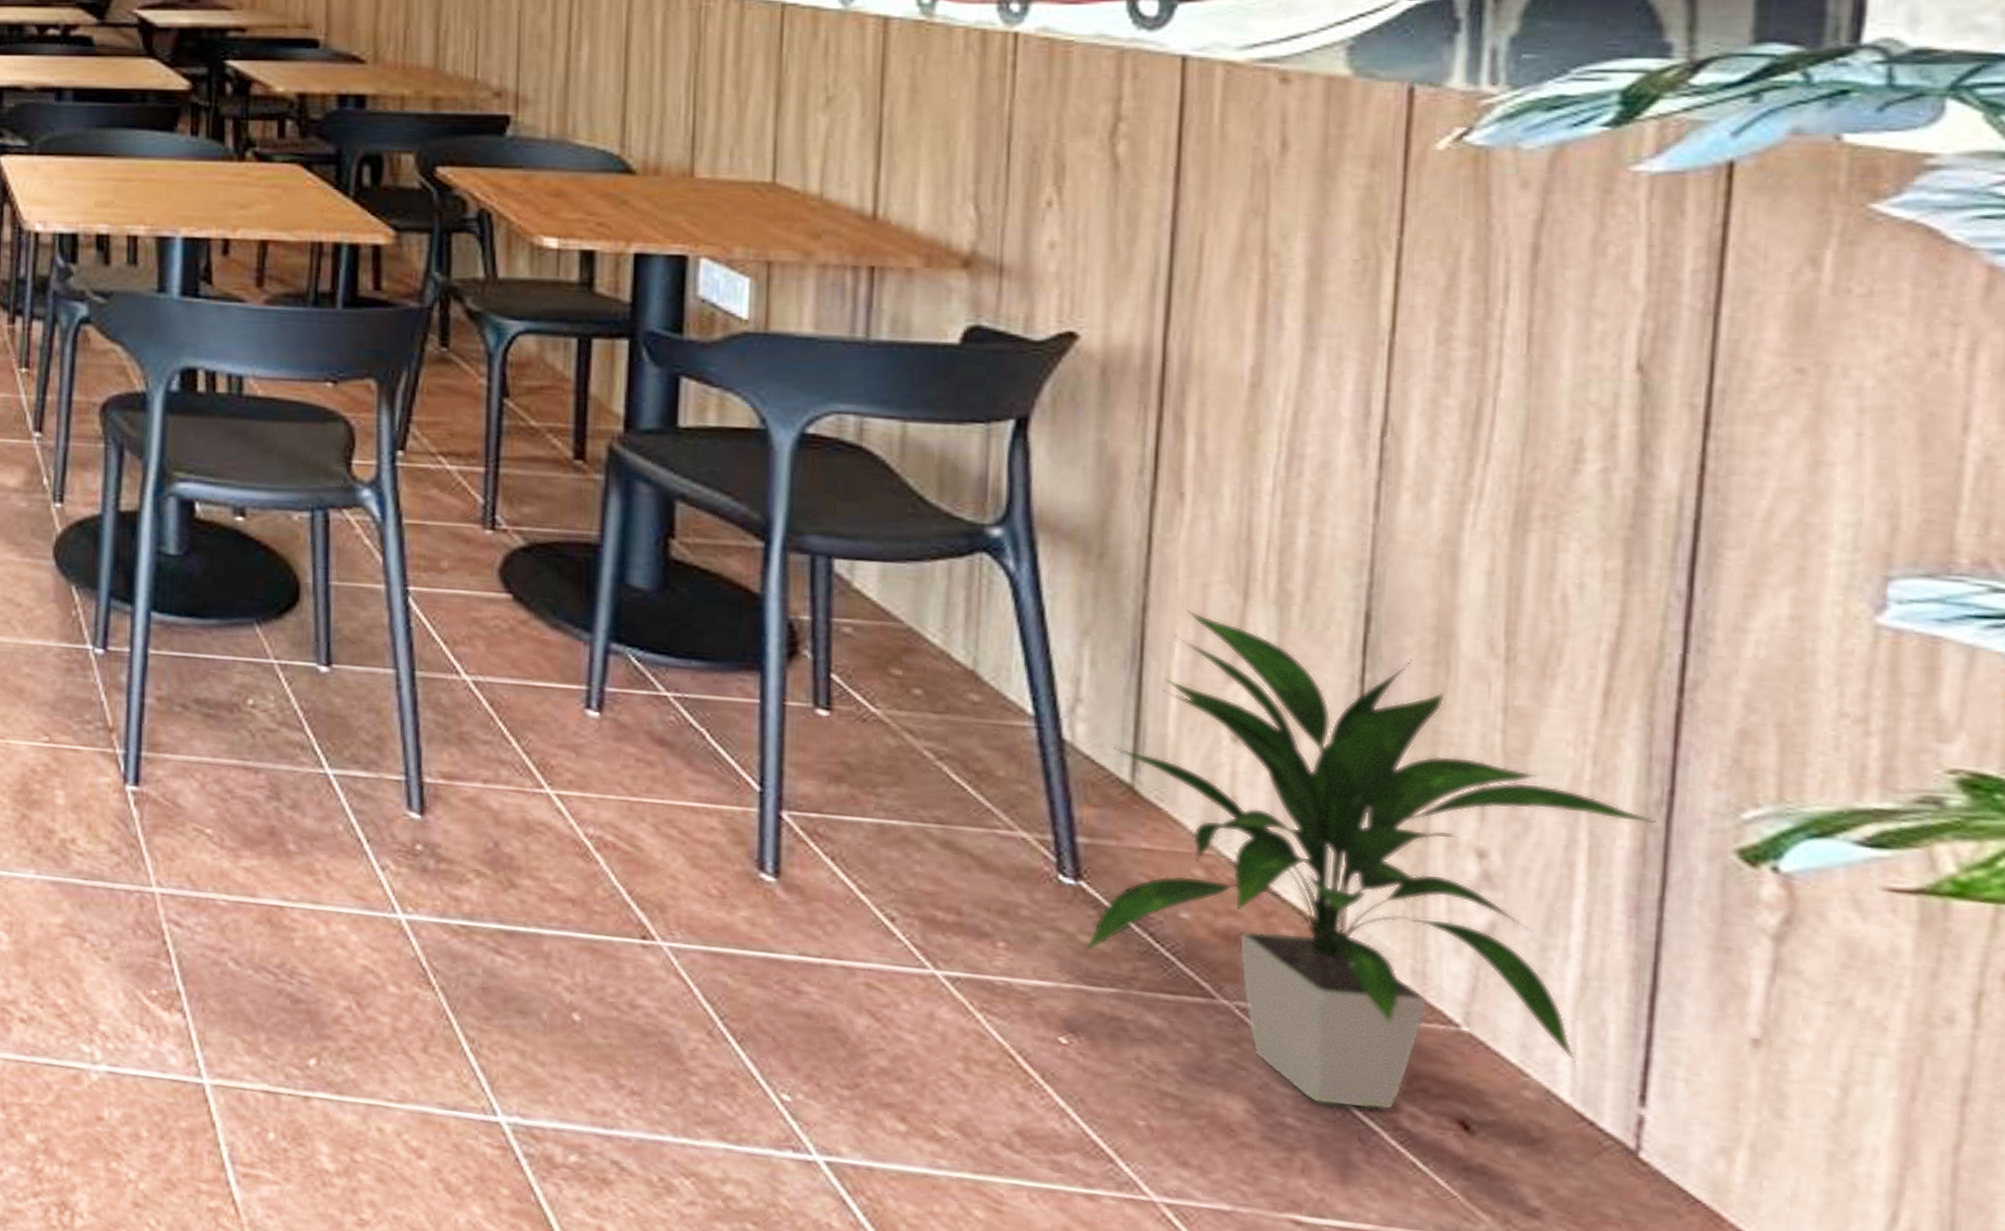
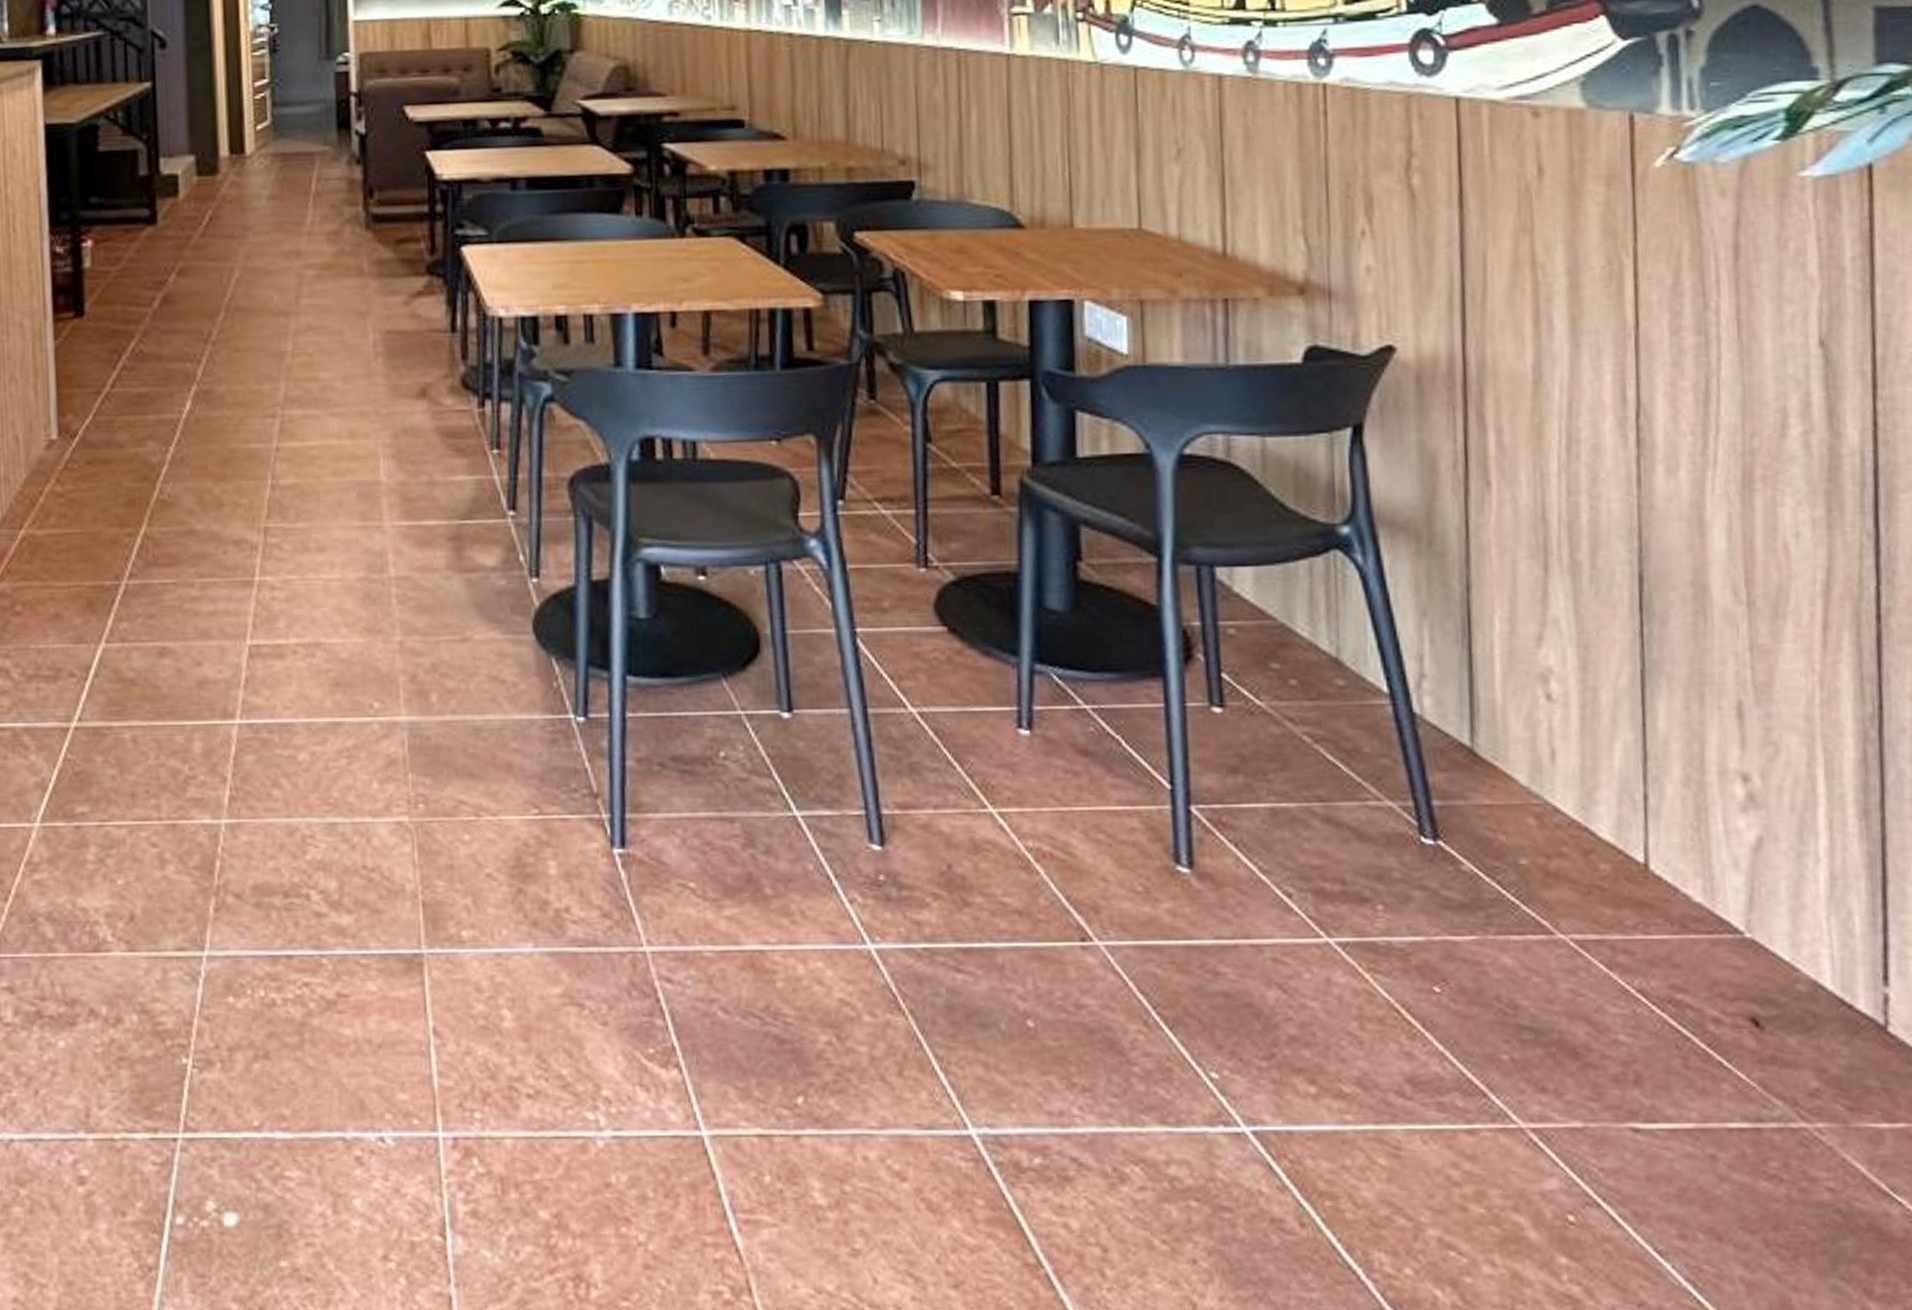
indoor plant: present [1082,609,1657,1110] -> none [1445,585,1872,1019]

